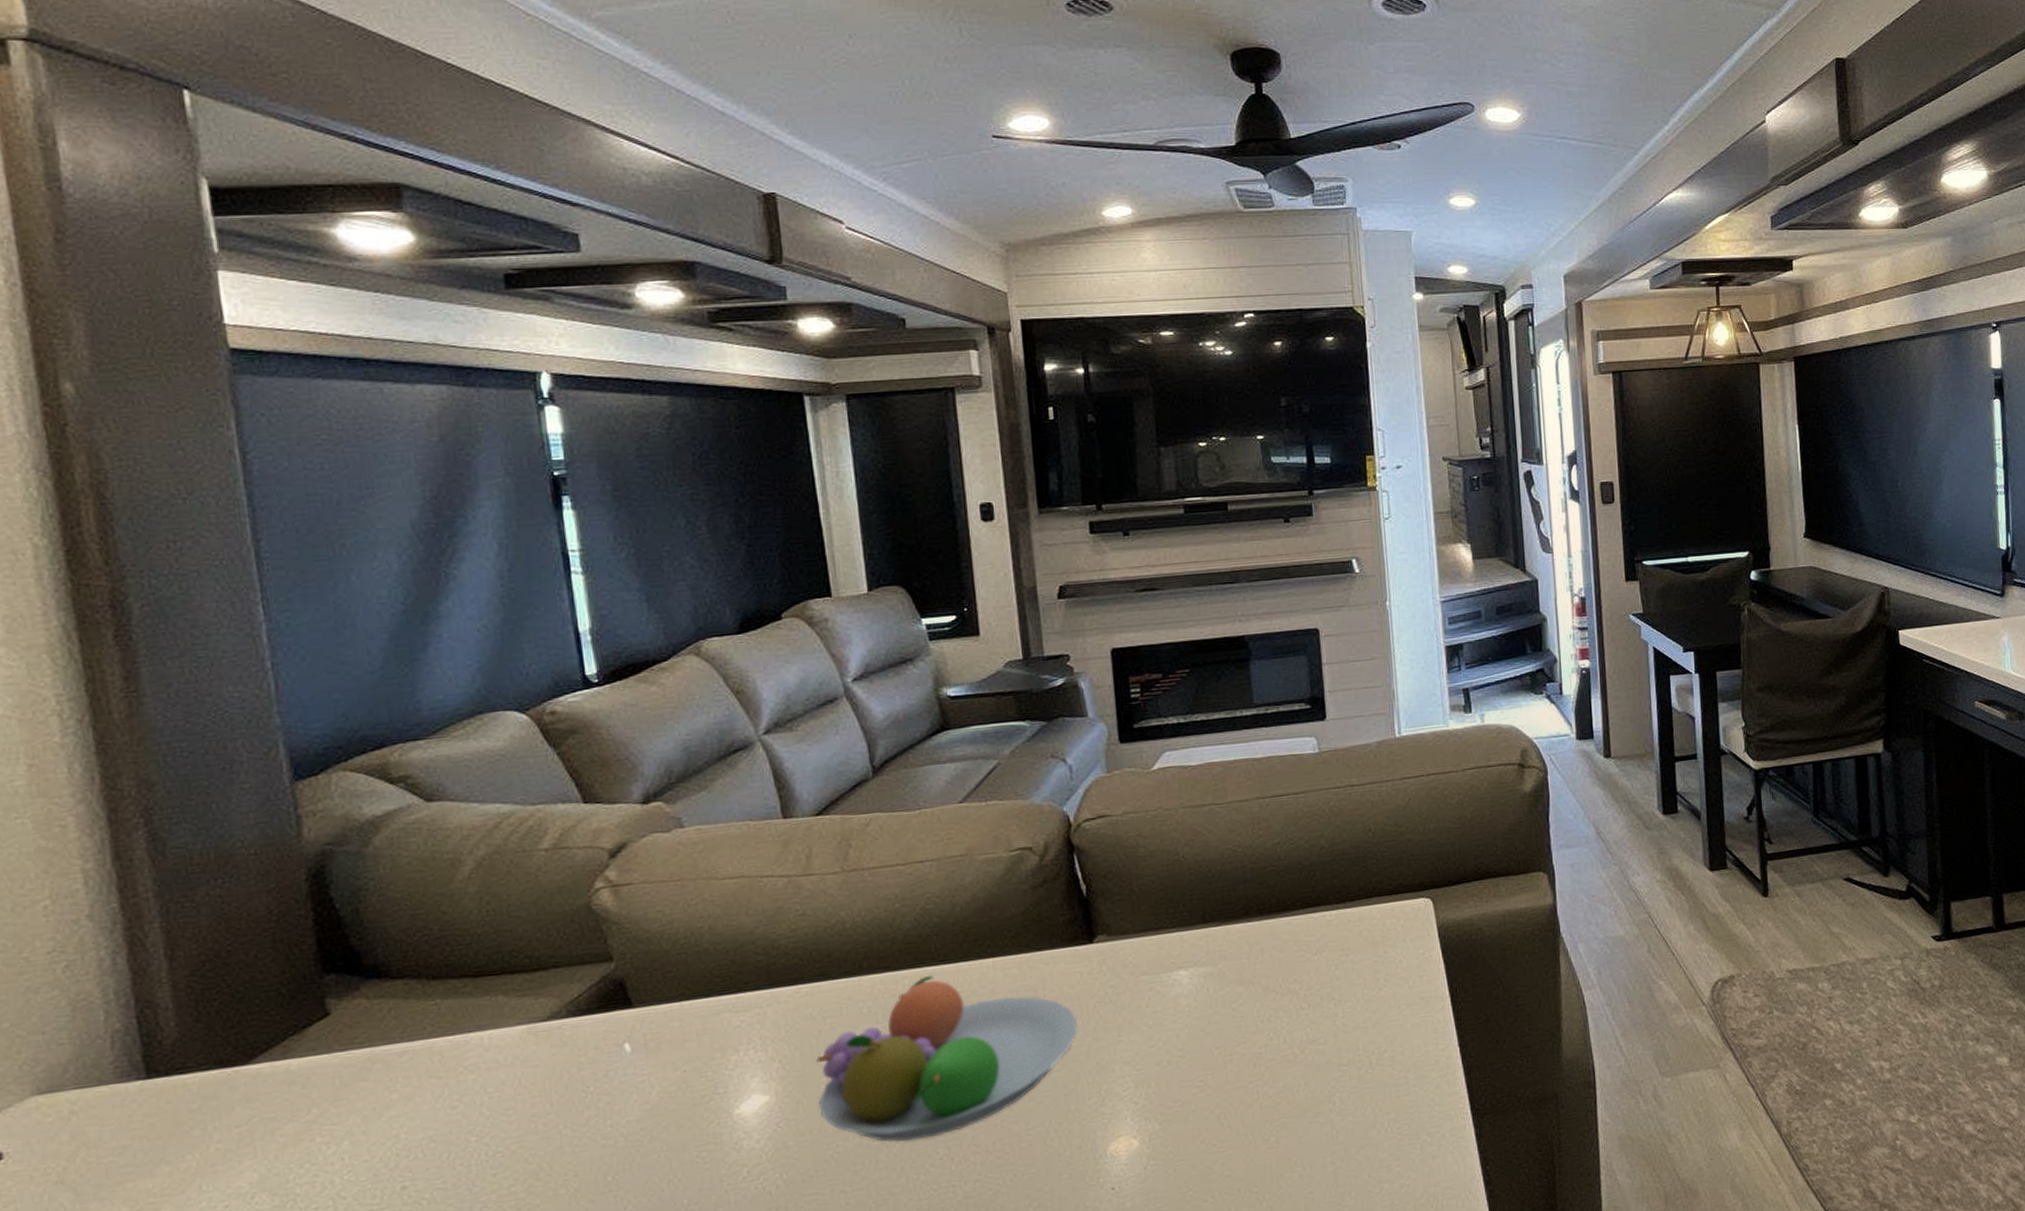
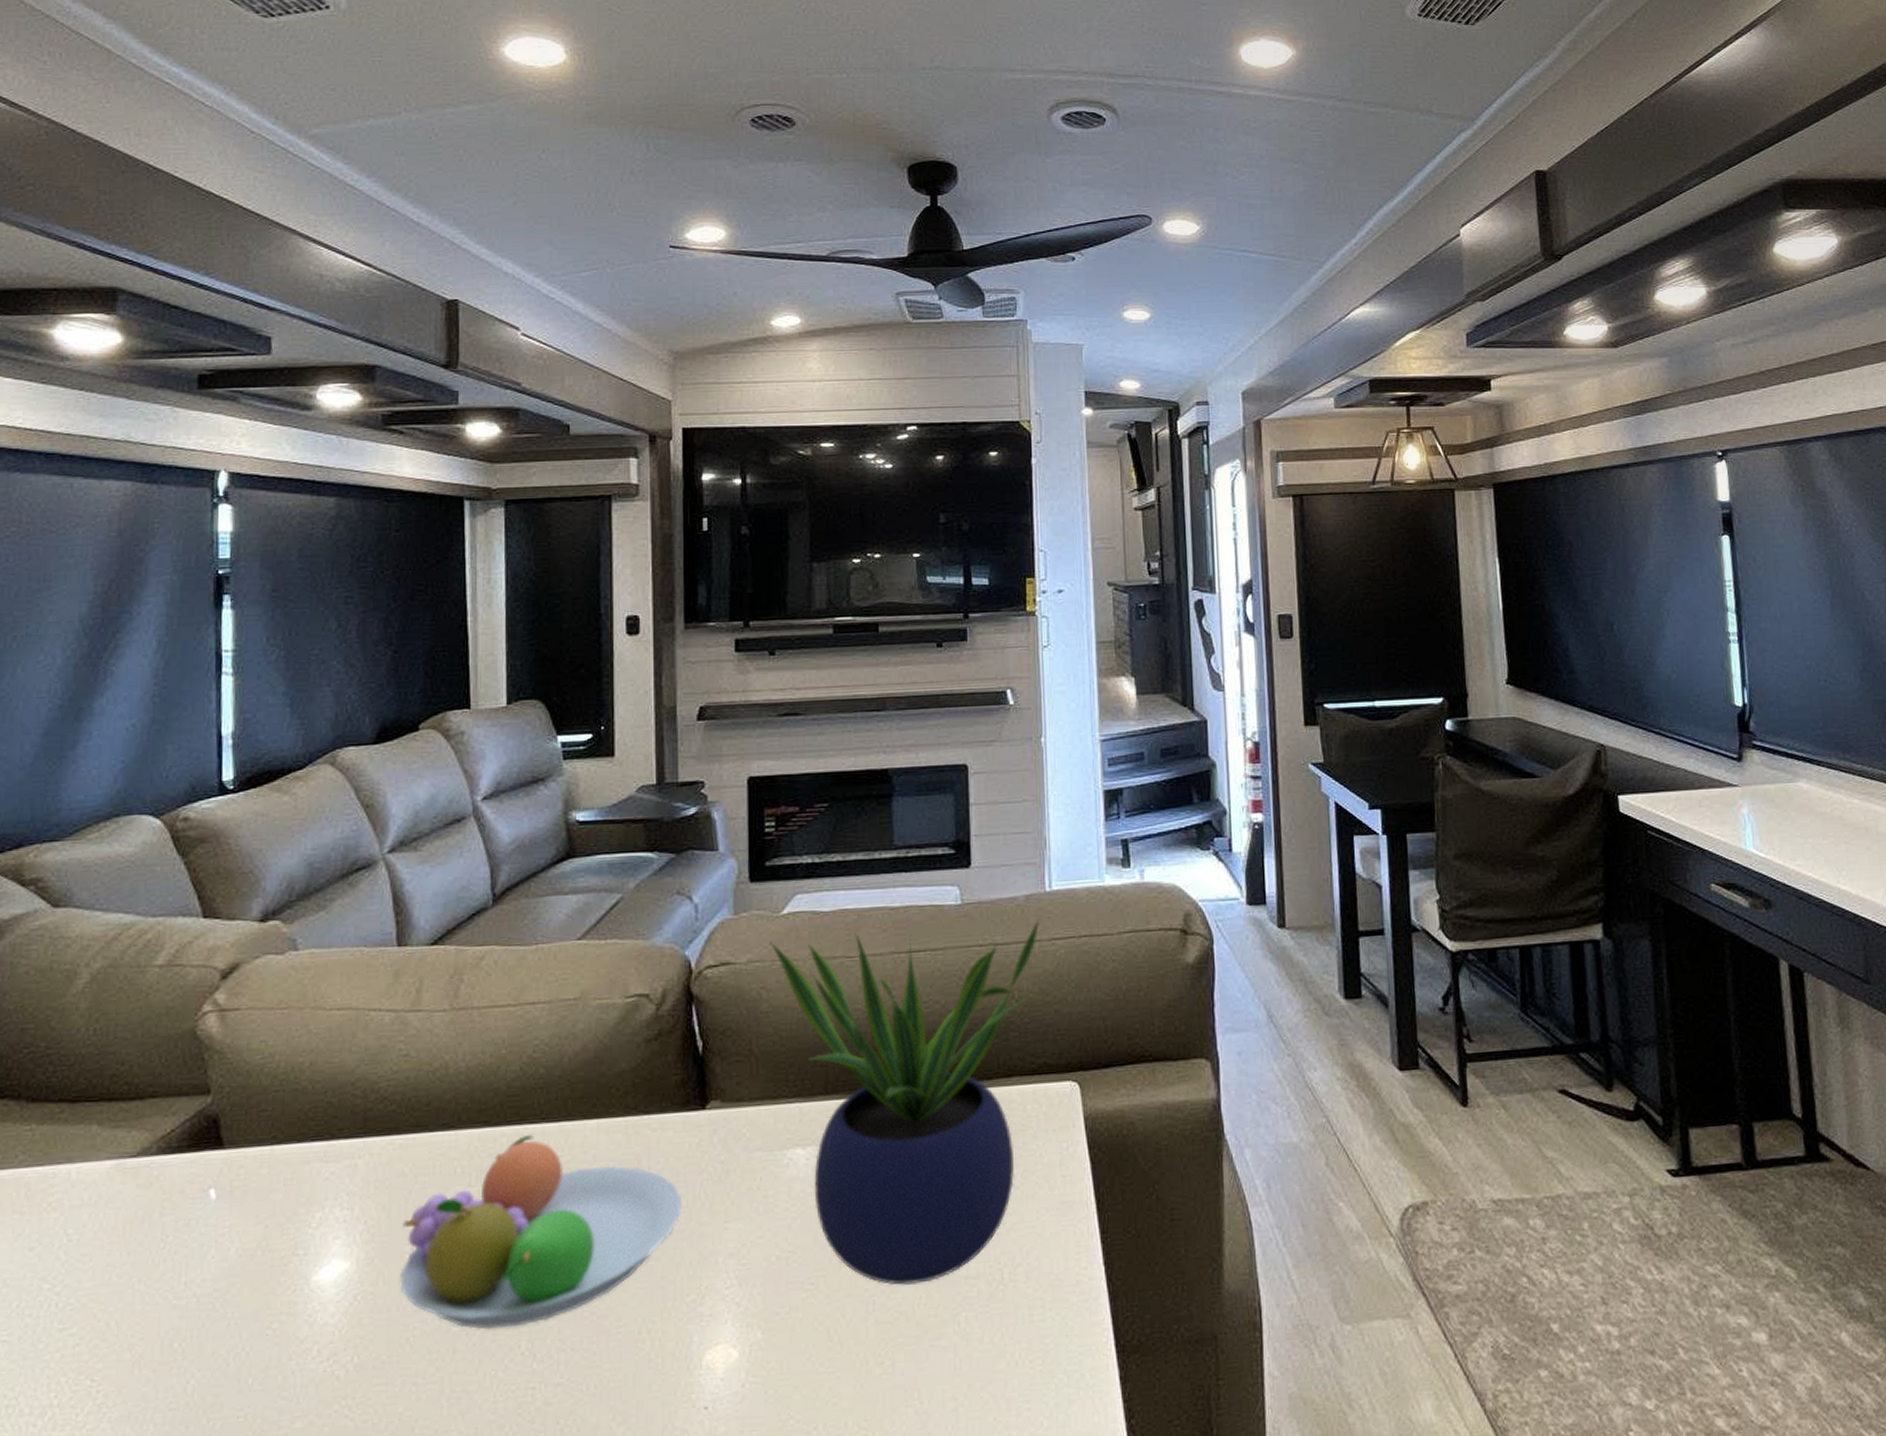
potted plant: none [1143,761,1391,1076] -> present [770,918,1039,1285]

